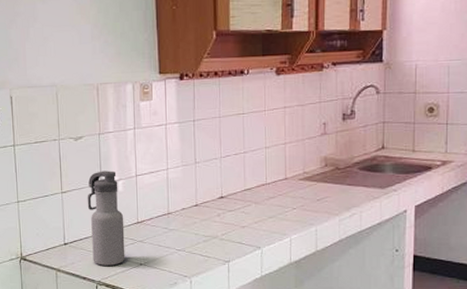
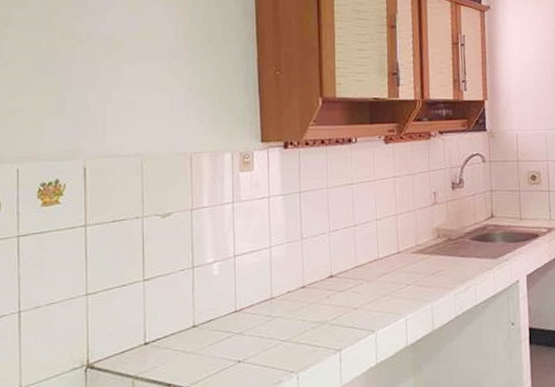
water bottle: present [87,170,125,266] -> none [175,251,220,367]

